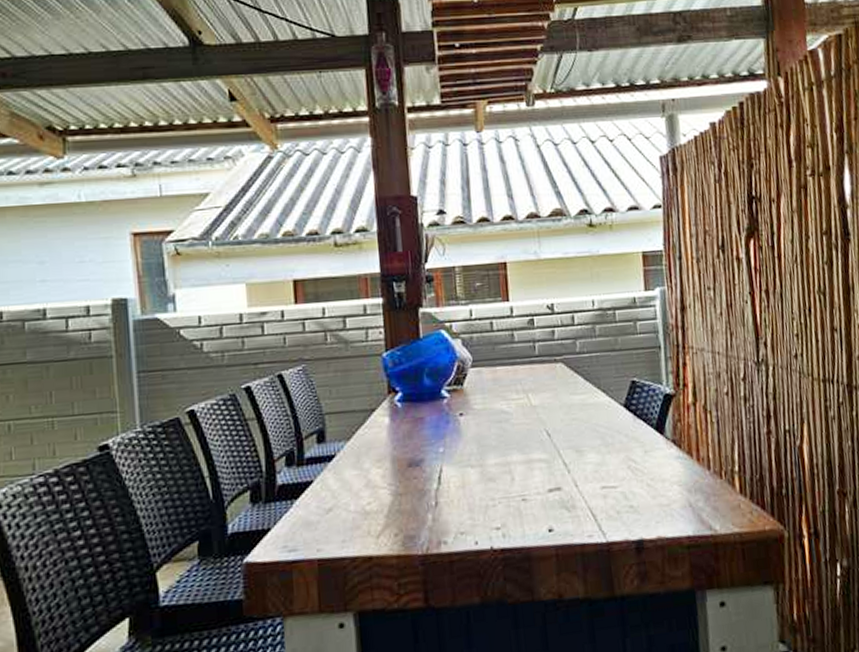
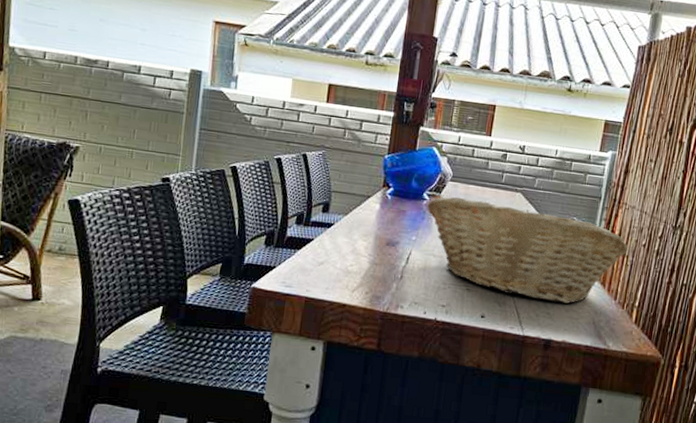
fruit basket: none [448,379,709,494] -> present [426,197,628,304]

